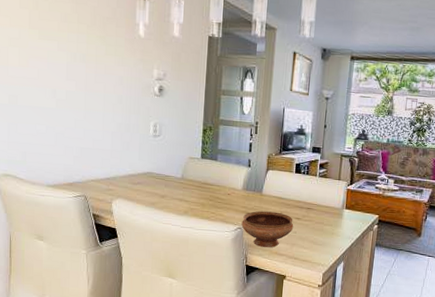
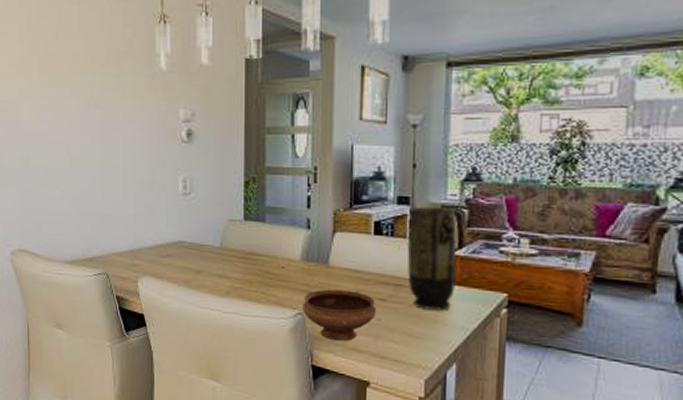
vase: none [316,155,350,226] -> present [407,206,457,311]

